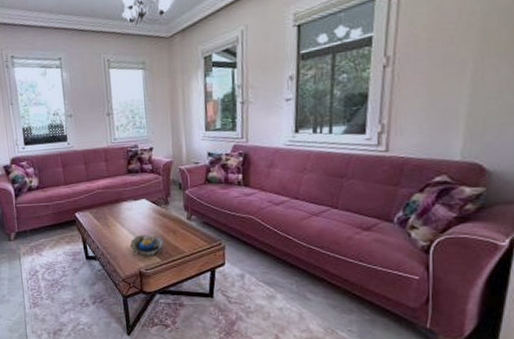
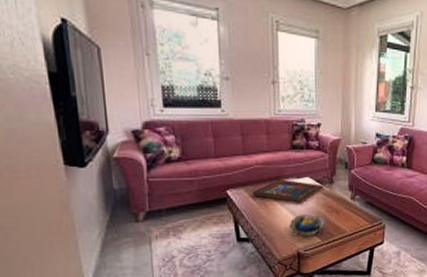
religious icon: none [95,201,160,224] -> present [251,179,325,203]

